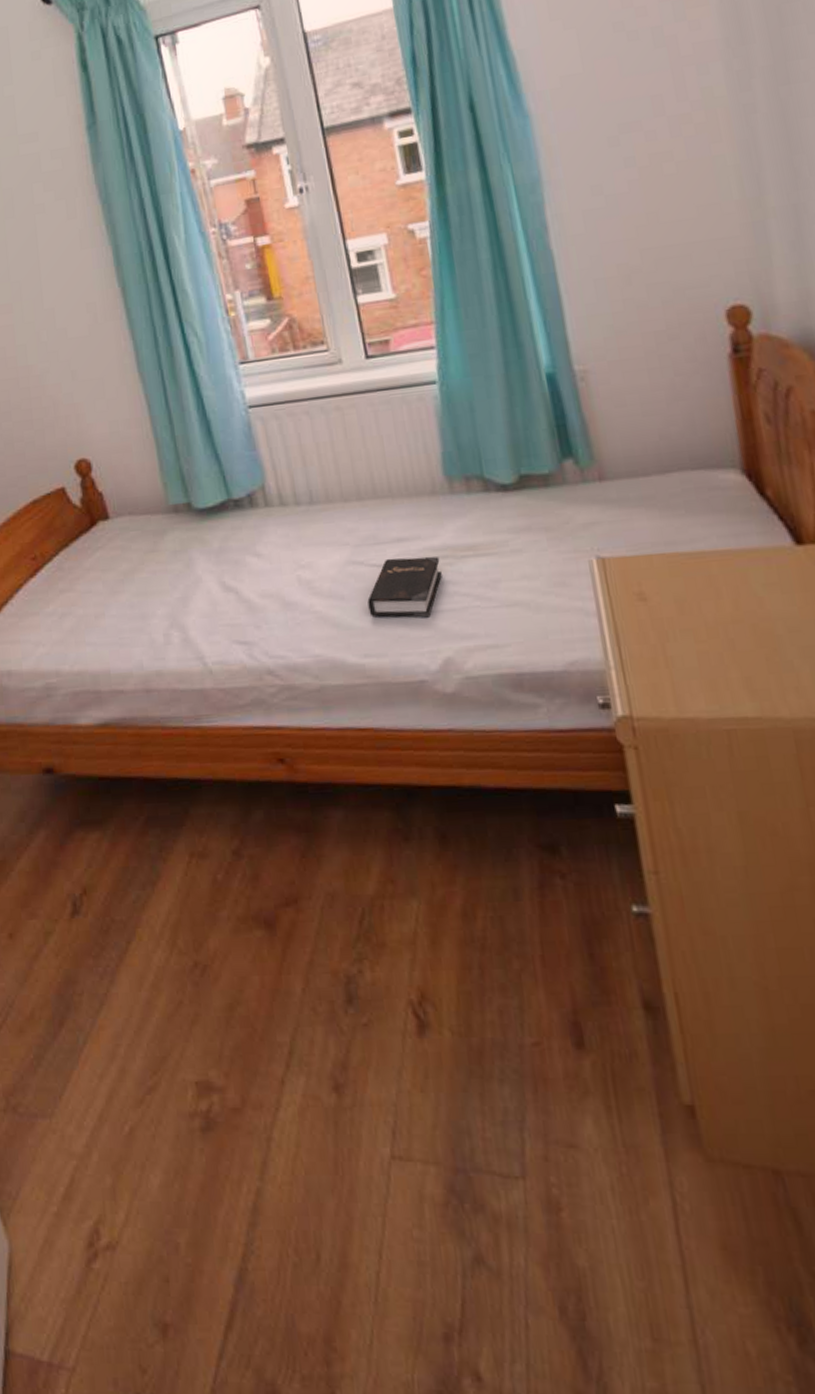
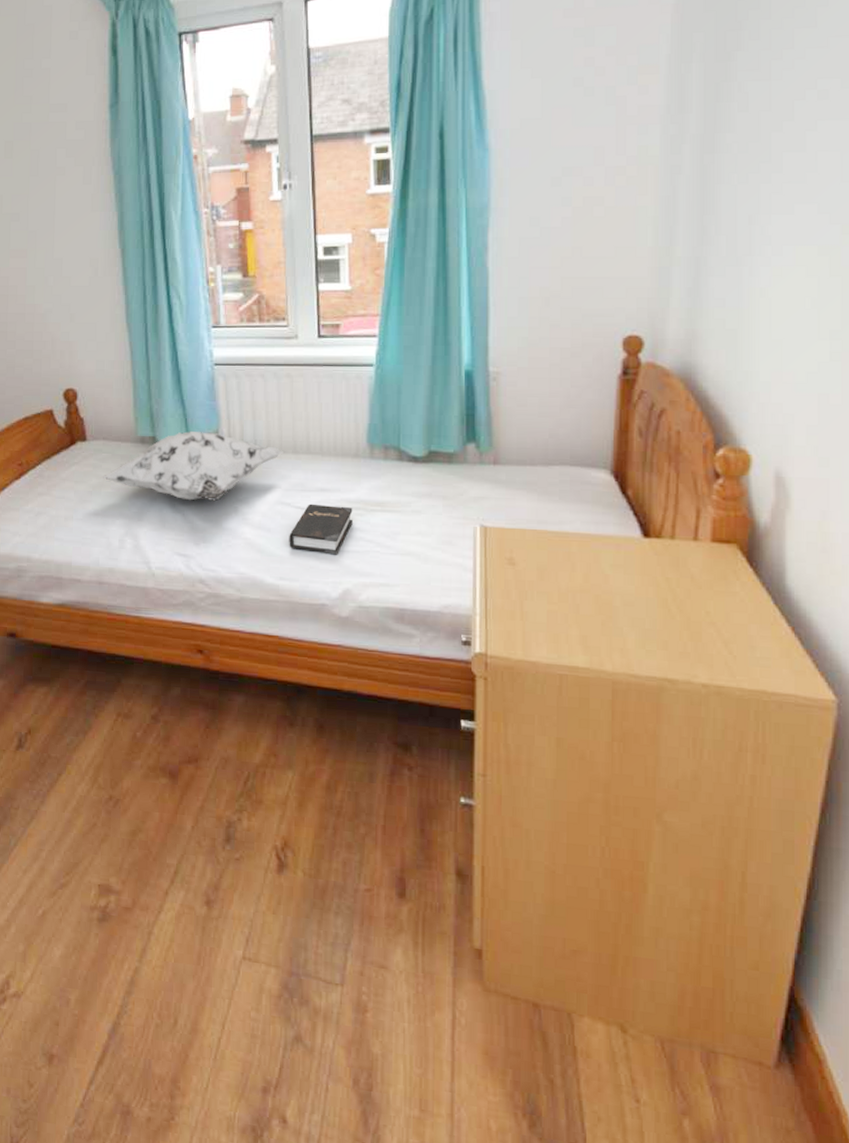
decorative pillow: none [133,488,346,575] -> present [102,431,283,501]

